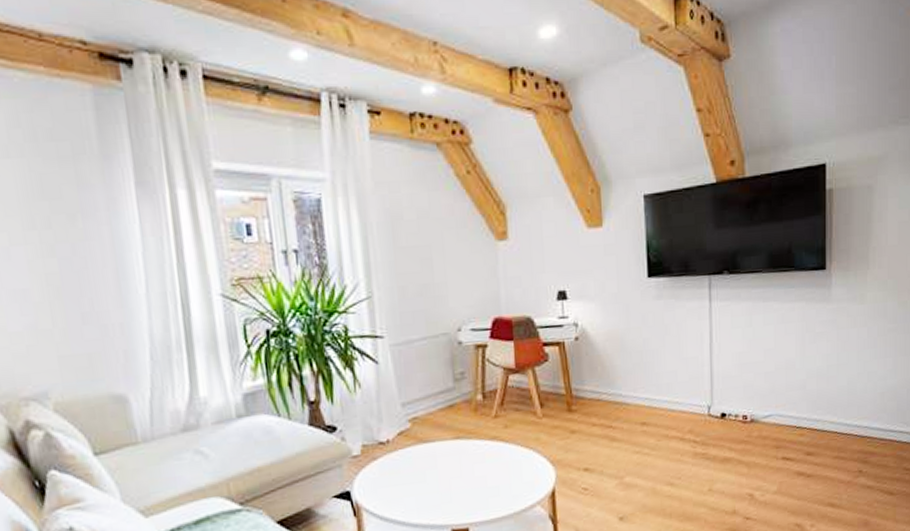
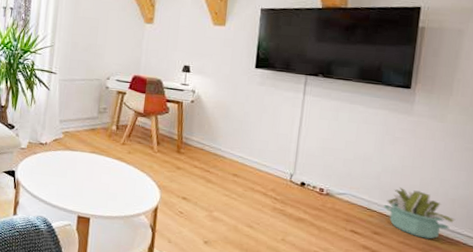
decorative plant: none [813,392,887,447] -> present [383,187,456,239]

